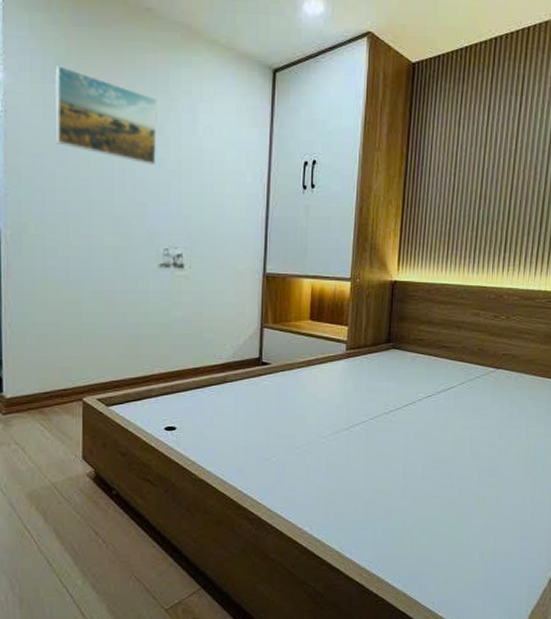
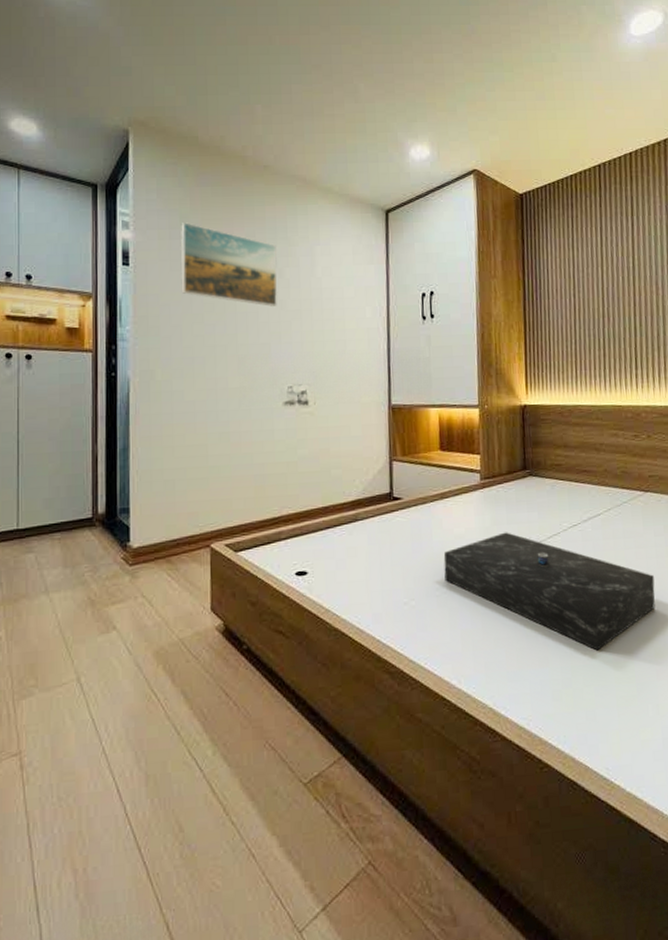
tray: none [305,399,495,506] -> present [443,532,655,651]

